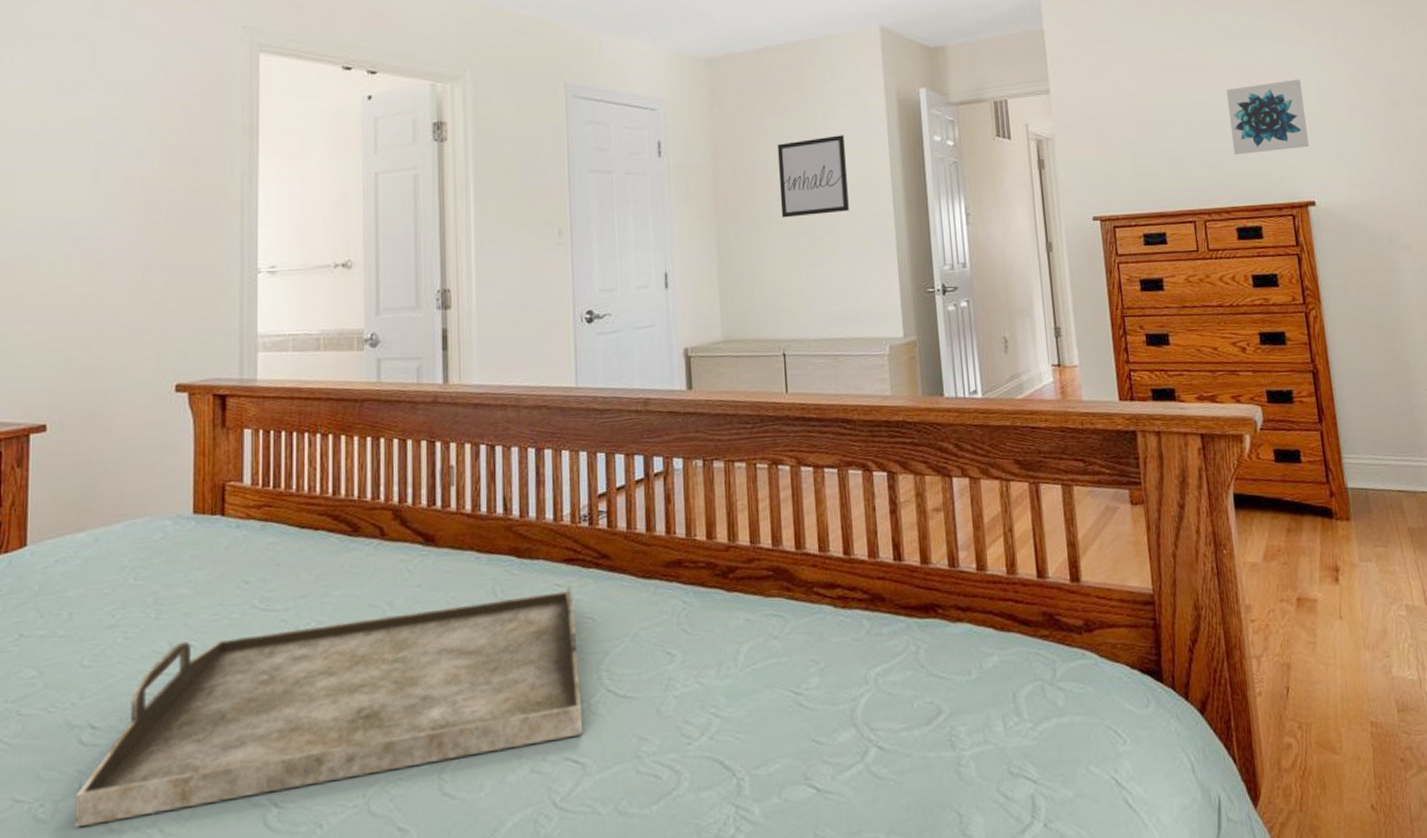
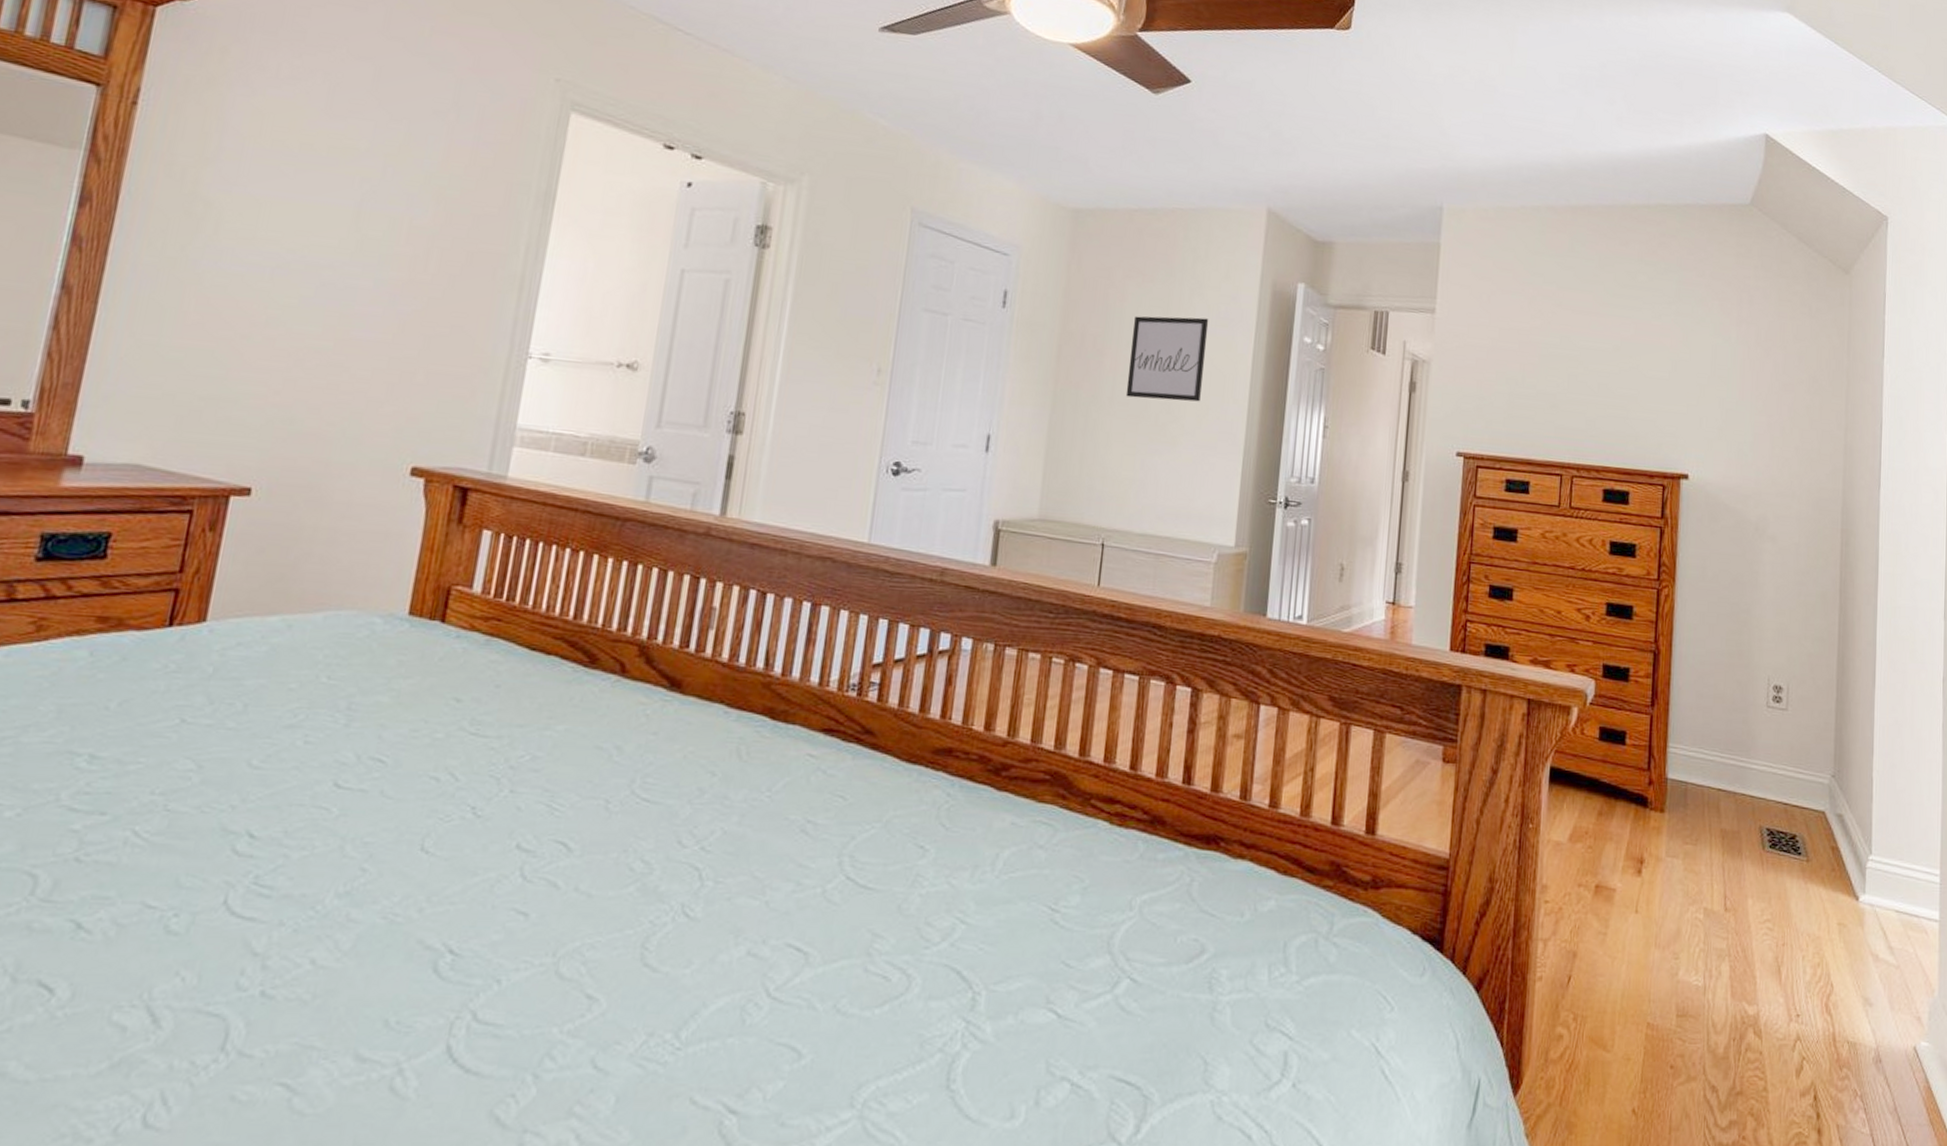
serving tray: present [75,586,582,828] -> none [212,755,827,946]
wall art: present [1226,79,1309,155] -> none [1614,341,1697,417]

